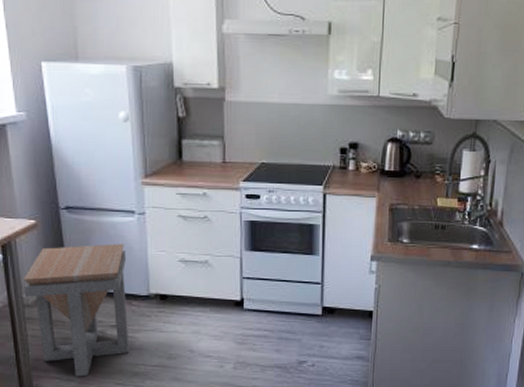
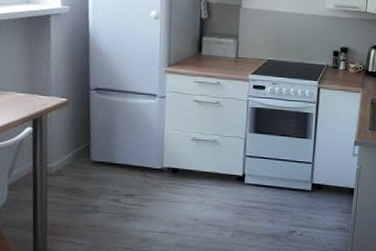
side table: present [23,243,130,377] -> none [48,122,145,241]

